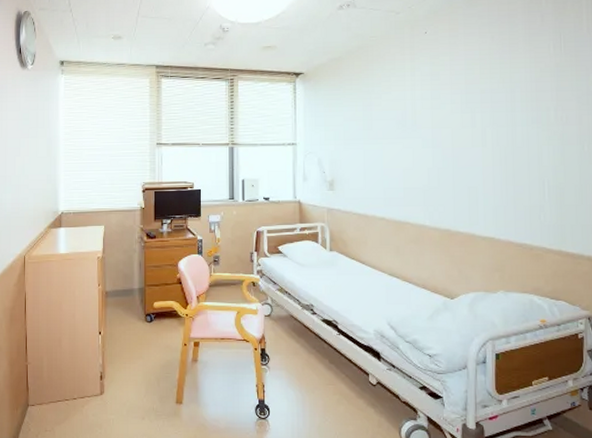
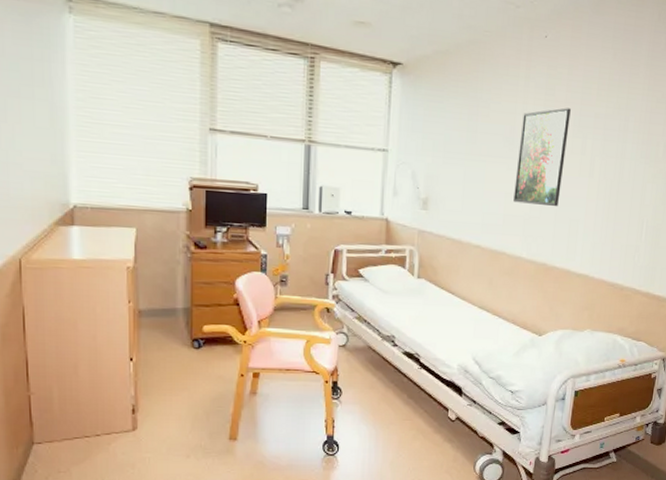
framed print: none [411,89,457,177] -> present [513,108,571,207]

